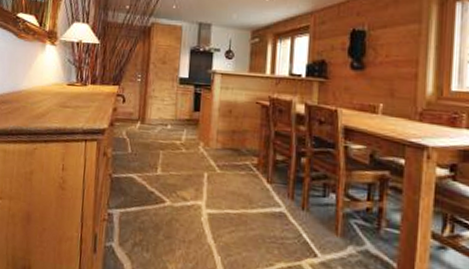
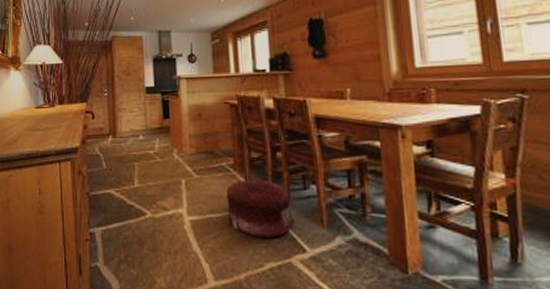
pouf: none [245,180,310,240] -> present [226,179,294,238]

